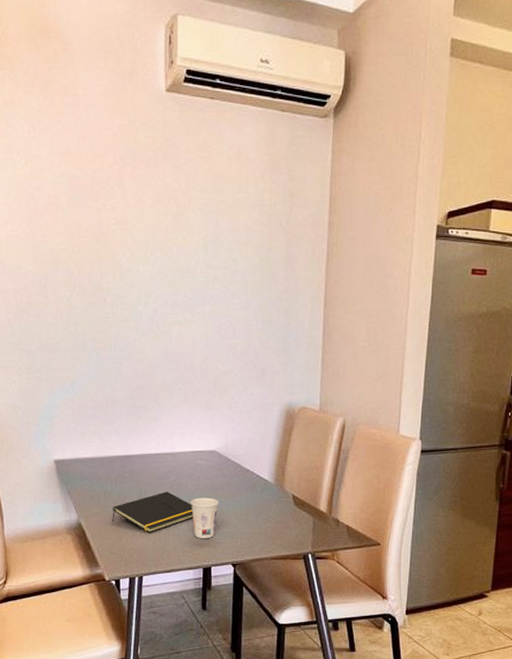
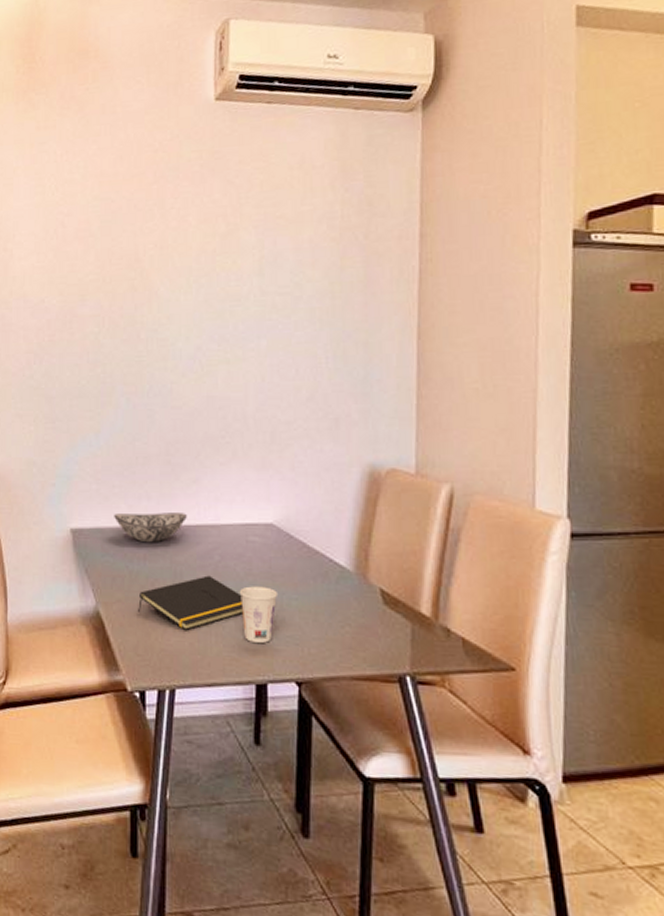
decorative bowl: none [90,444,149,469] -> present [114,513,187,543]

